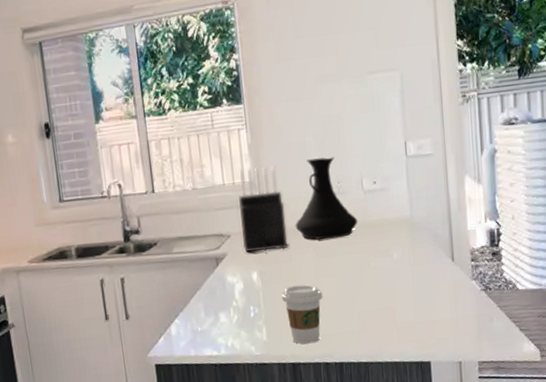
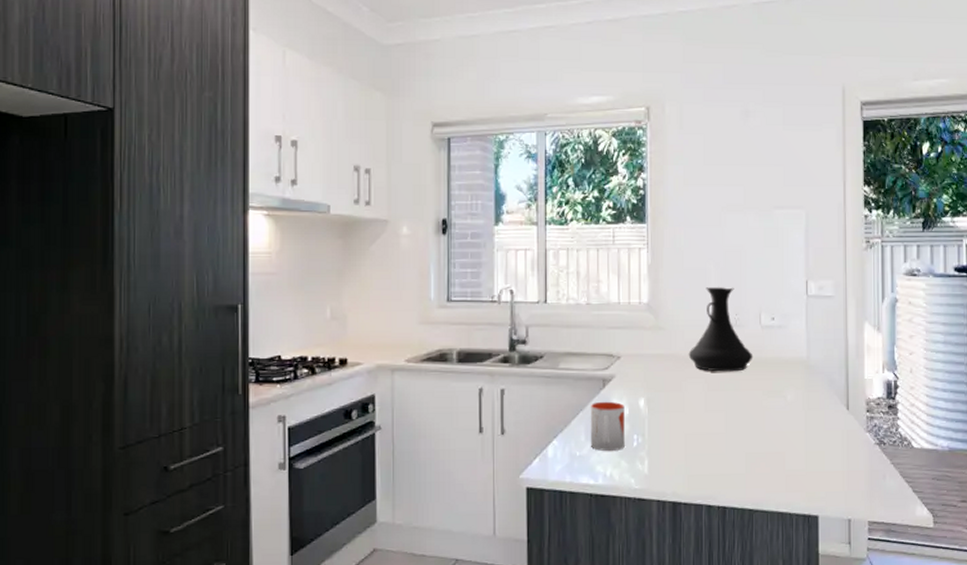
mug: none [206,278,243,325] -> present [590,401,625,451]
knife block: present [239,165,288,252] -> none [632,289,679,378]
coffee cup: present [282,285,323,345] -> none [668,418,711,483]

